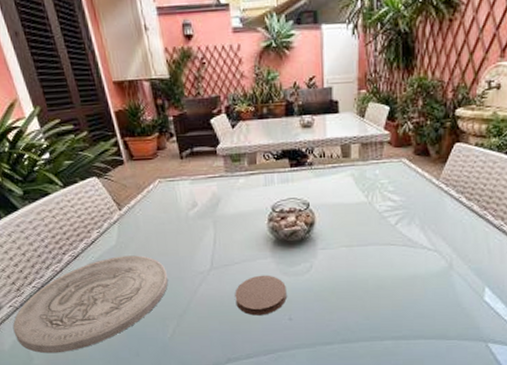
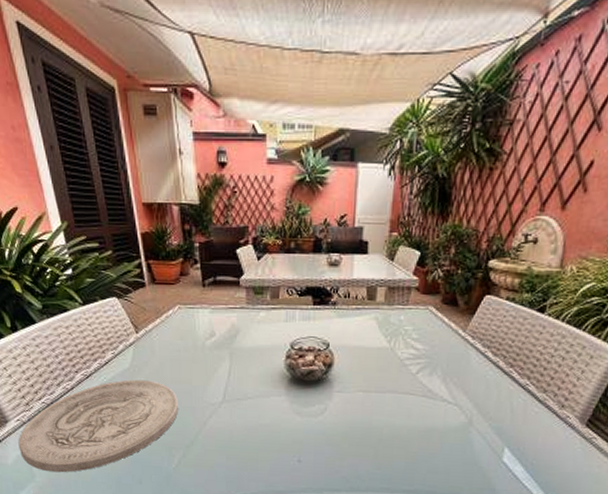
coaster: present [235,275,287,316] -> none [245,412,298,455]

